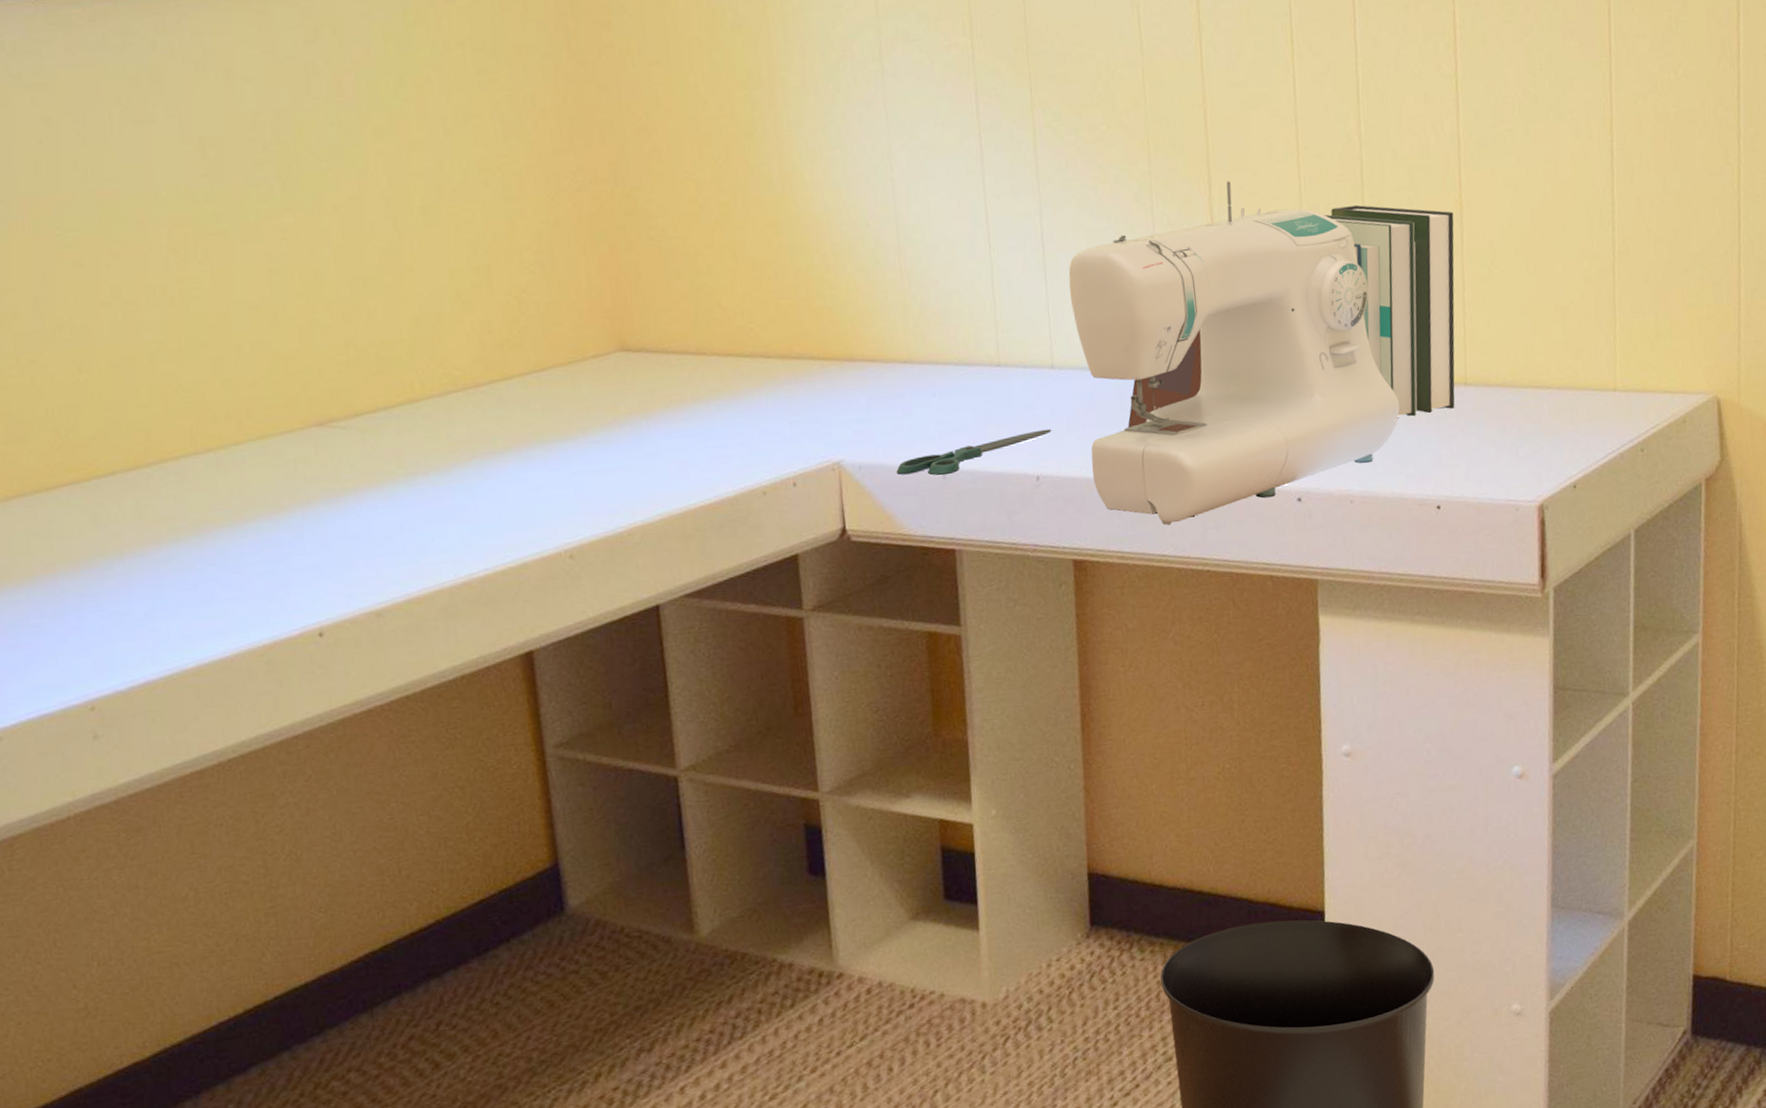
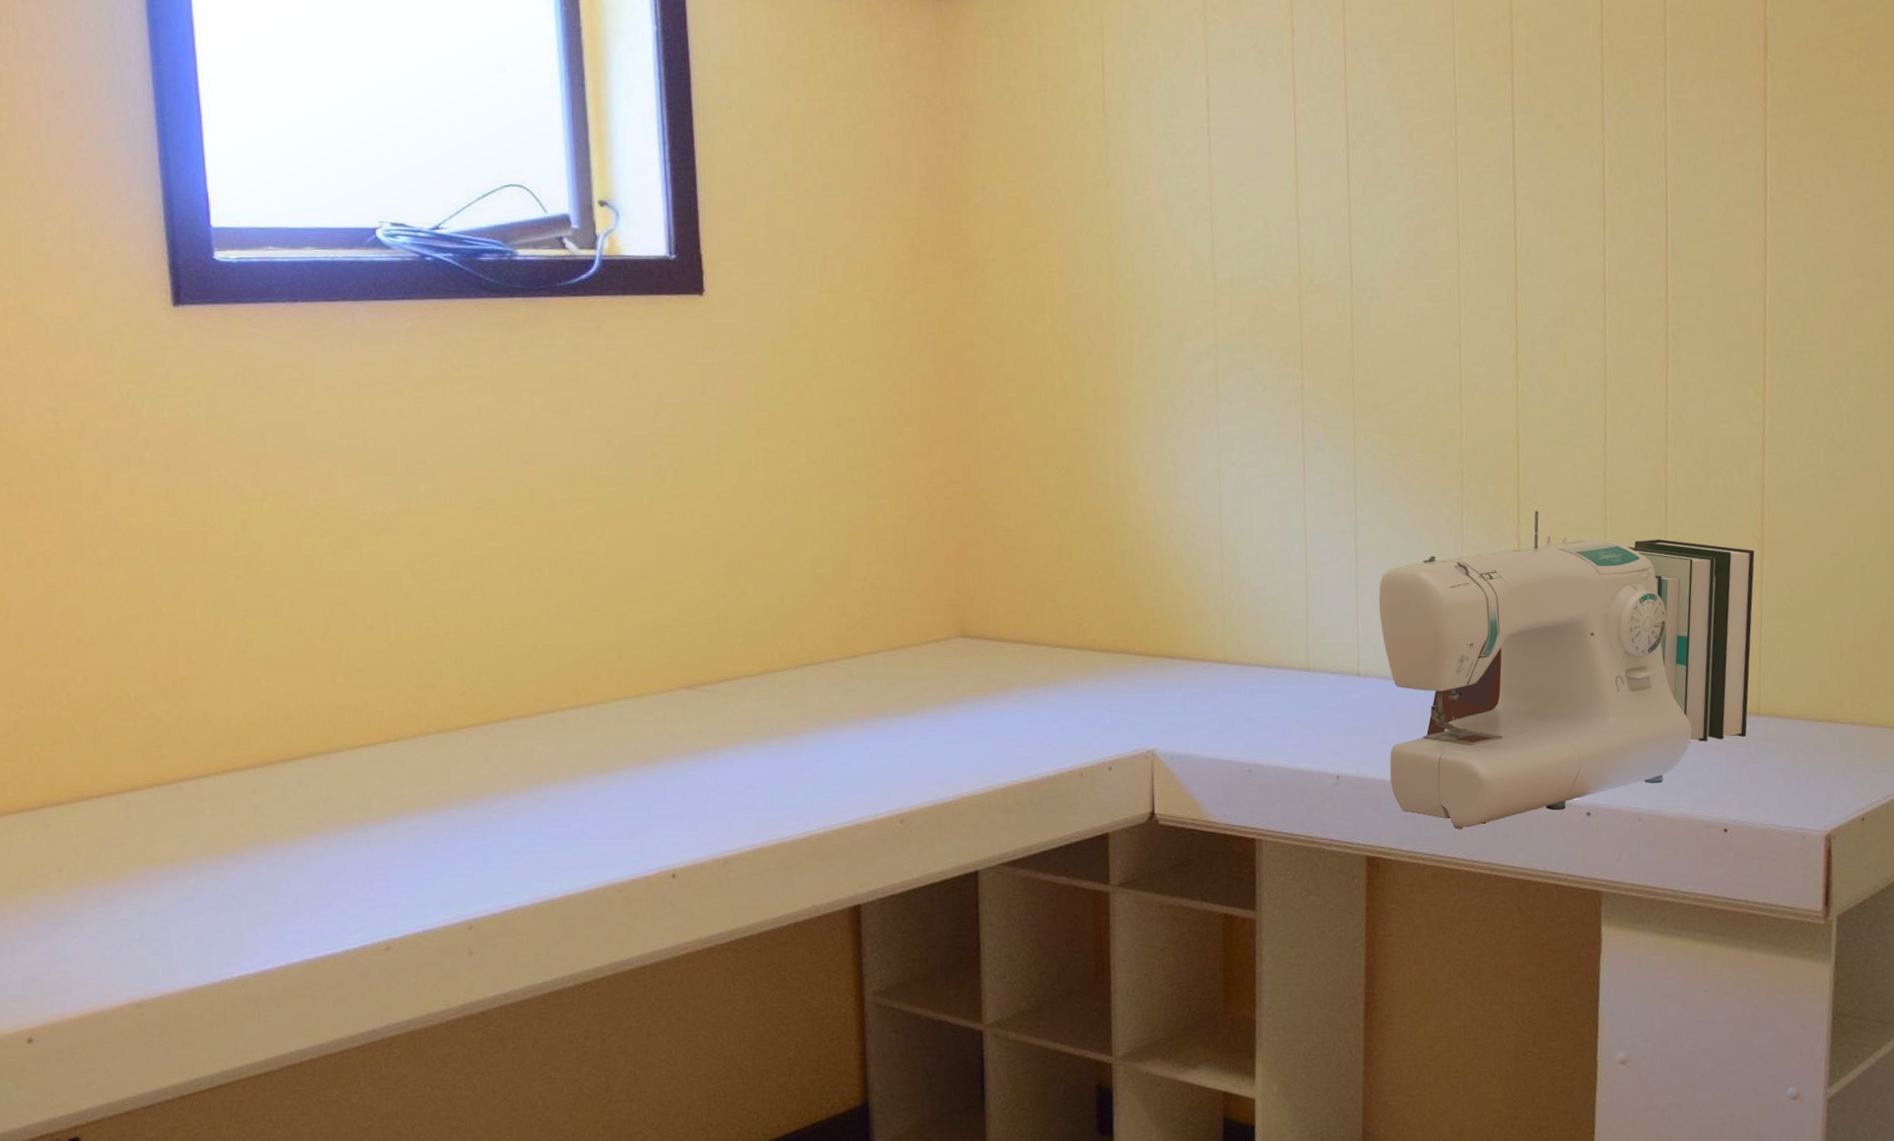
shears: present [896,429,1052,476] -> none [1205,732,1354,769]

